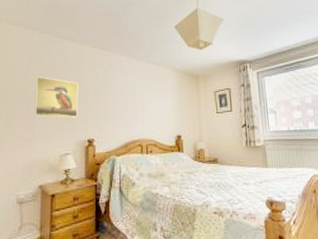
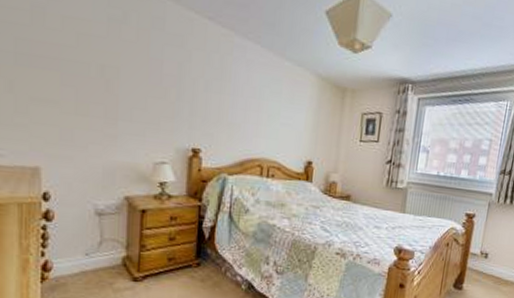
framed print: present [34,77,78,118] -> none [117,47,183,117]

